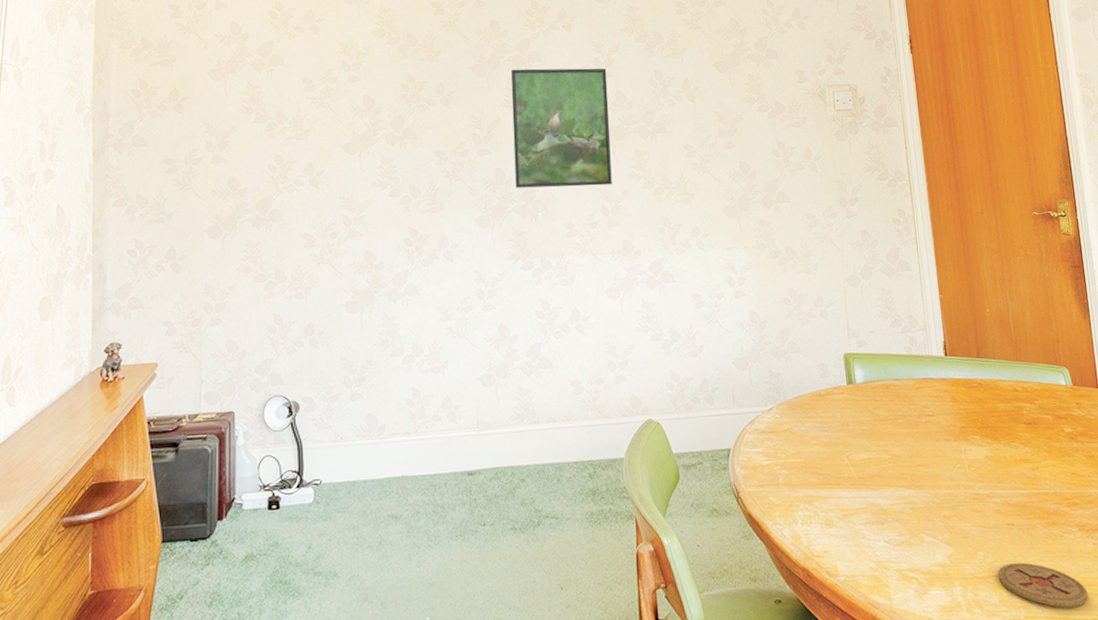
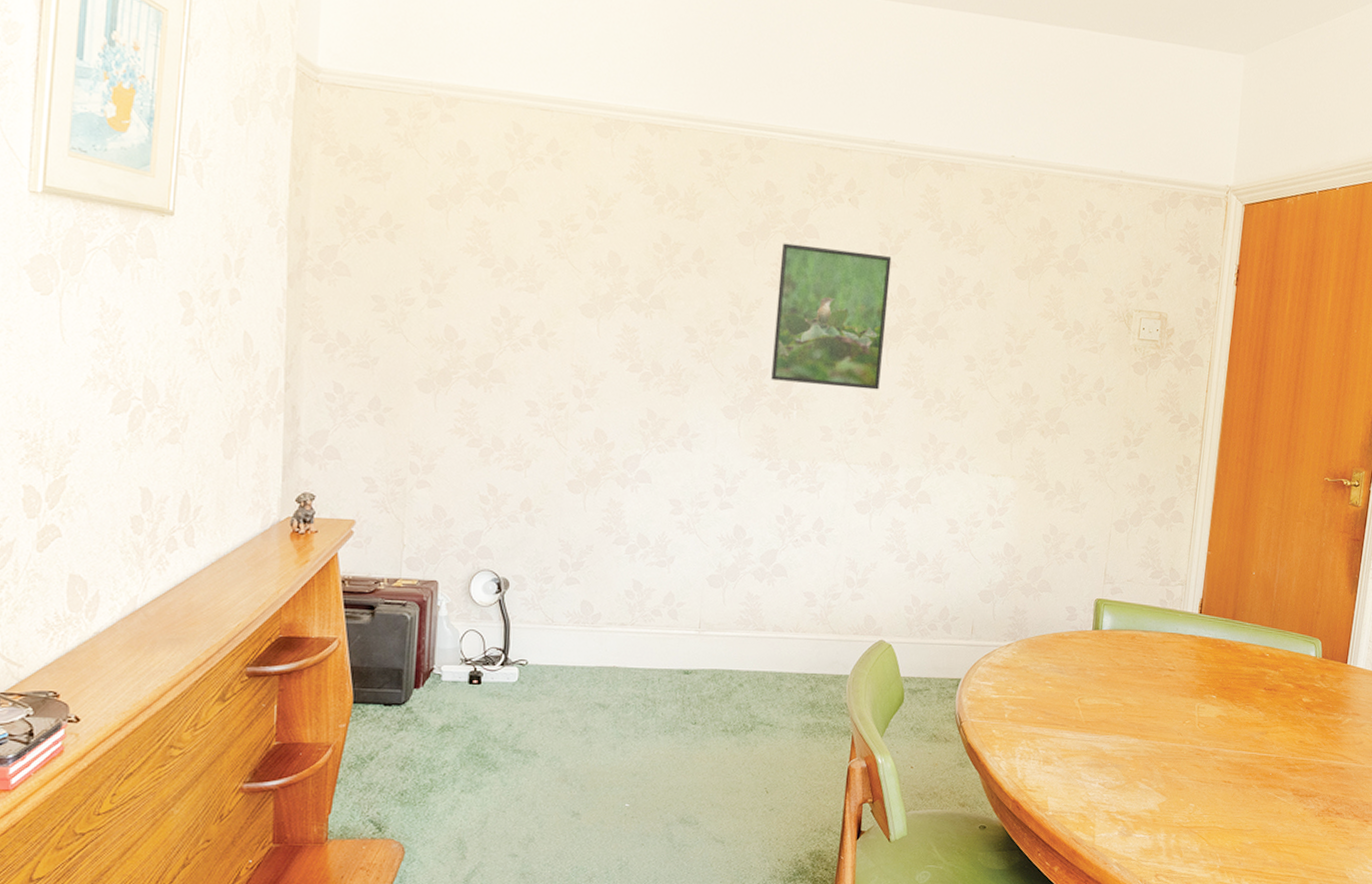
coaster: present [997,562,1088,608] -> none [1203,818,1287,863]

